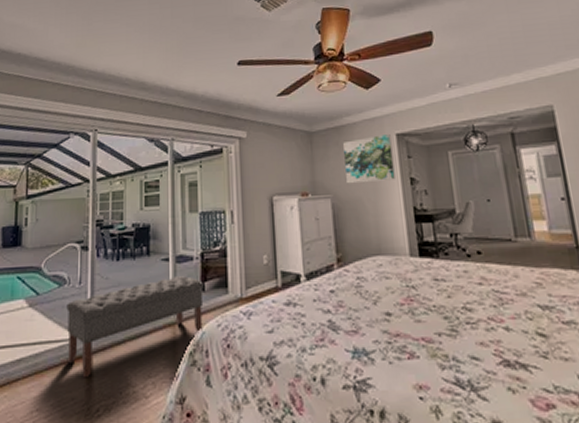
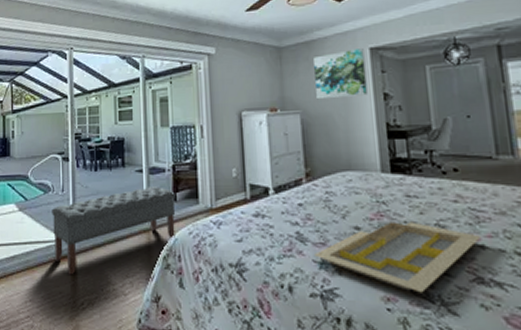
serving tray: none [346,305,506,379] -> present [313,222,482,293]

